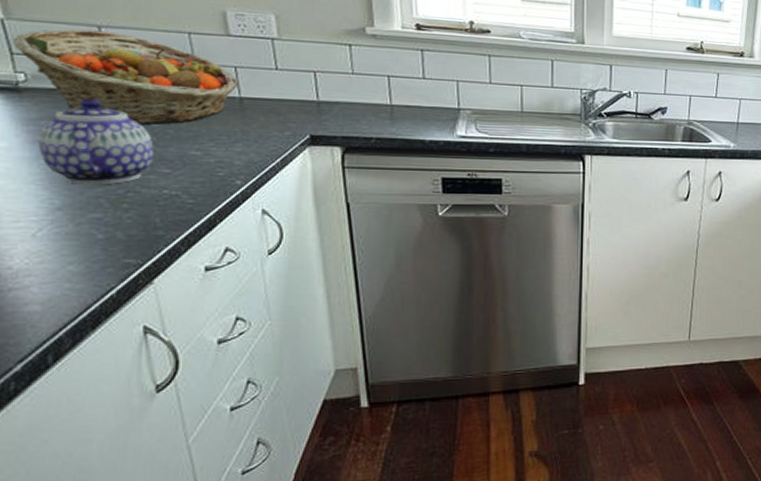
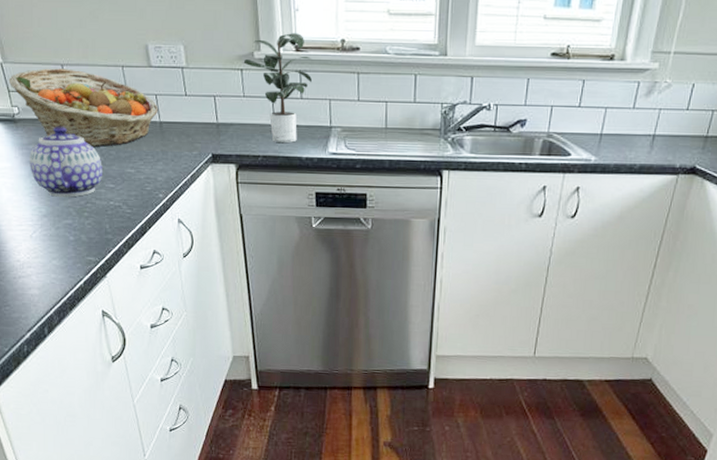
potted plant: none [352,10,436,125] -> present [243,32,312,144]

